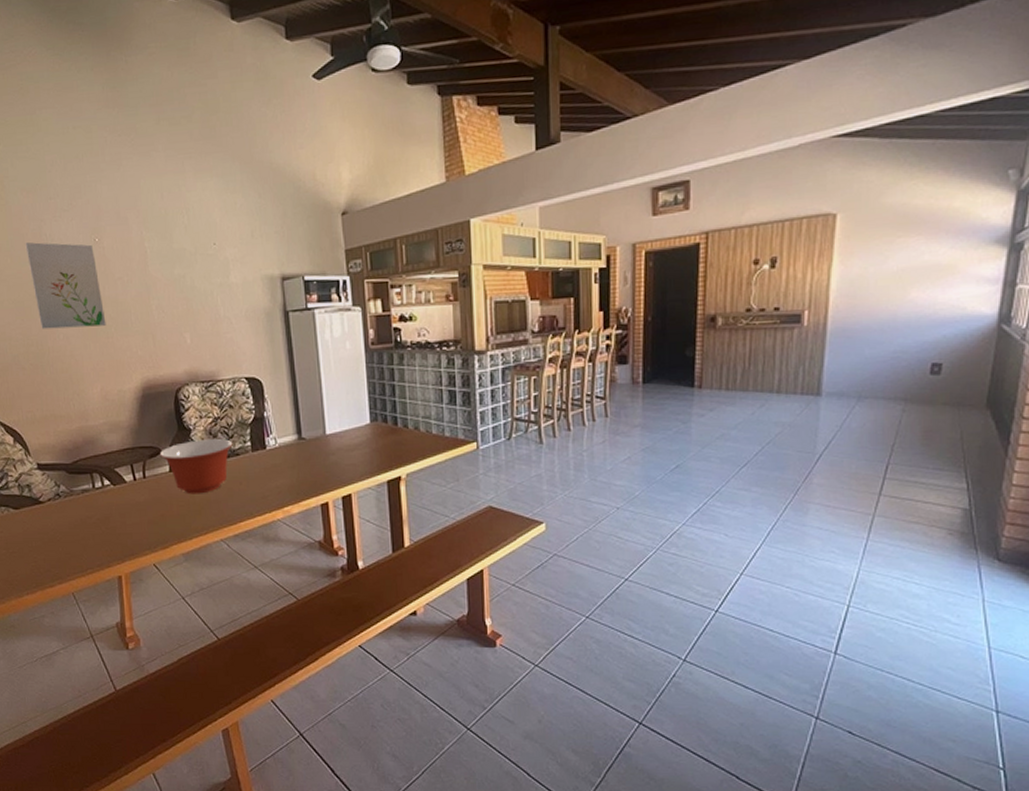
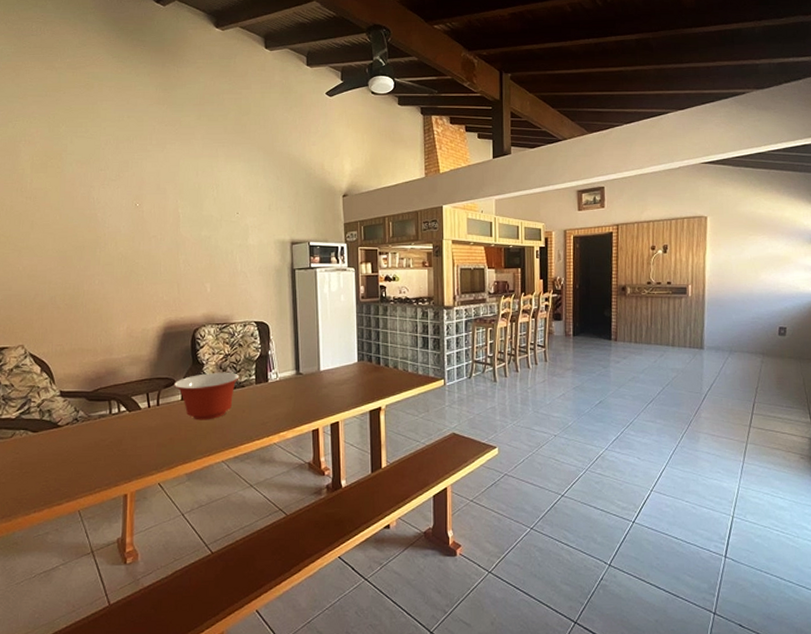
wall art: present [25,242,106,329] -> none [74,204,138,275]

